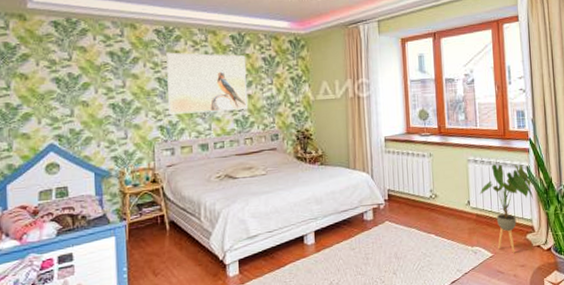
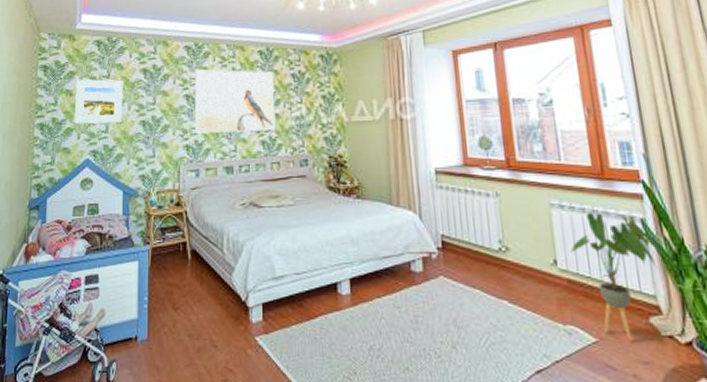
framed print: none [31,62,90,109] -> present [74,79,123,124]

